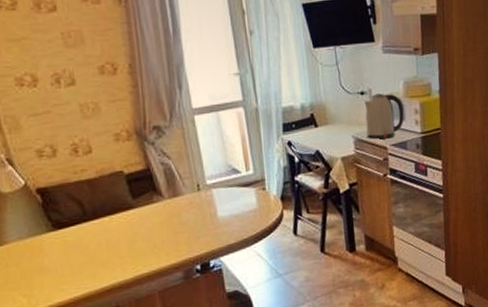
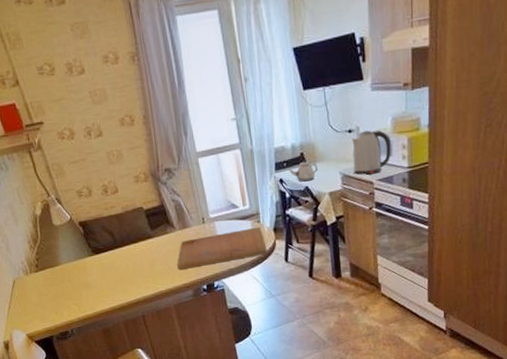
cutting board: none [163,195,273,247] -> present [176,227,267,270]
teapot: none [298,121,329,145] -> present [289,160,318,182]

